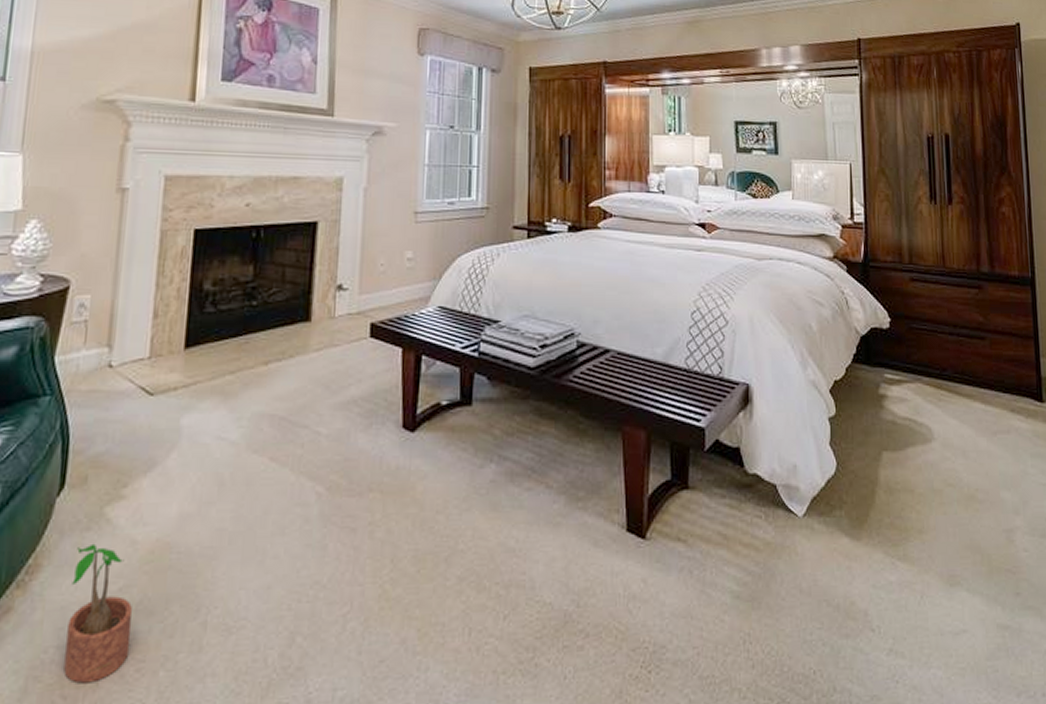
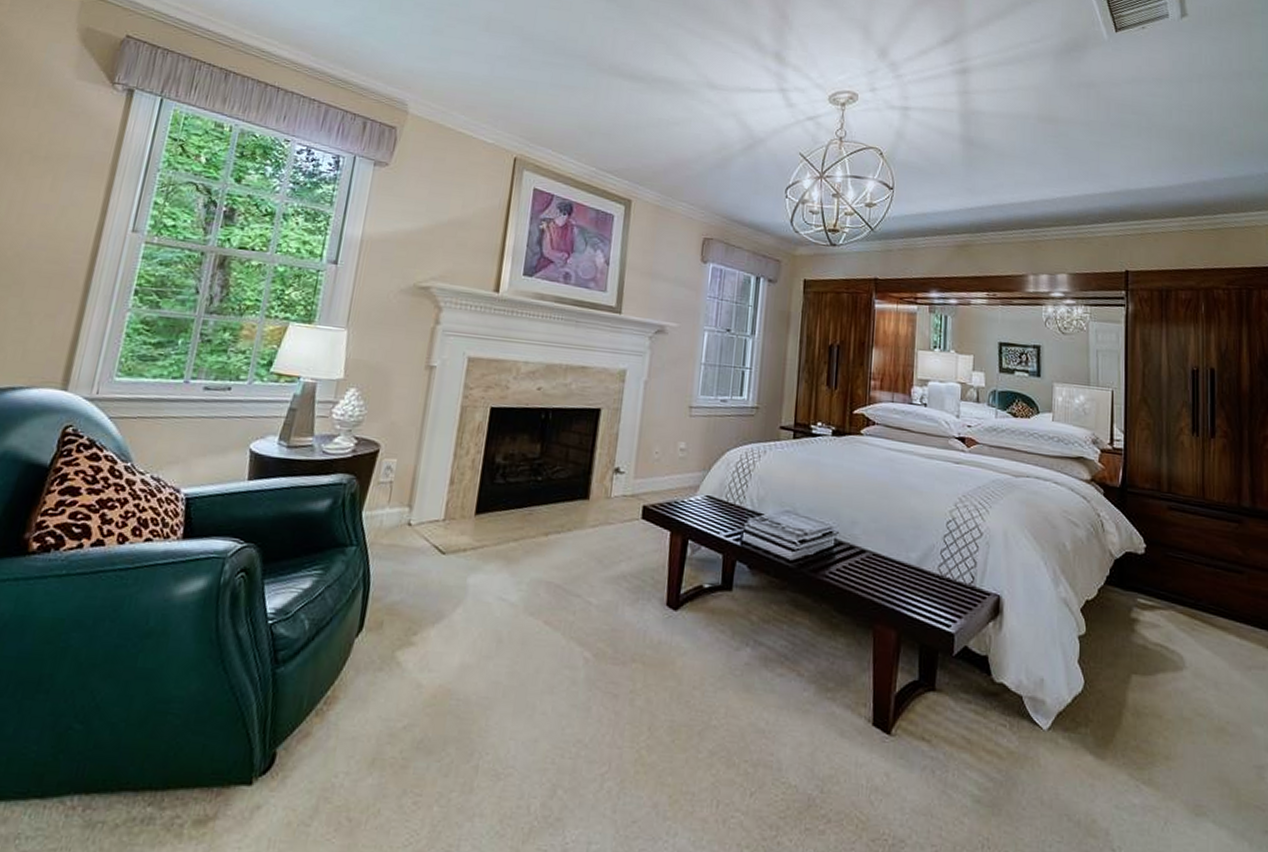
potted plant: present [64,543,133,684] -> none [351,683,414,810]

